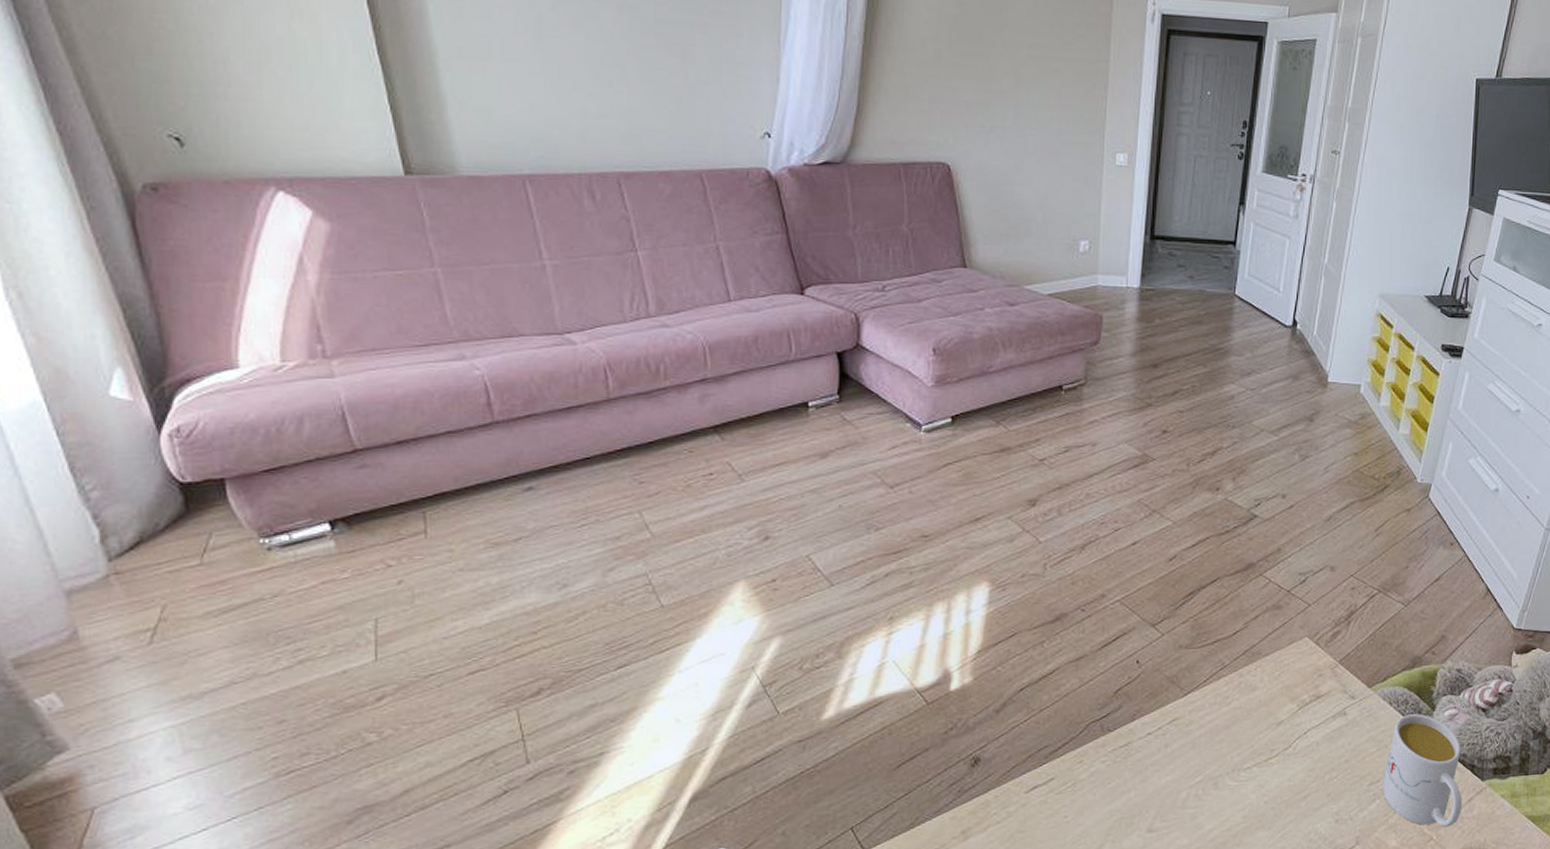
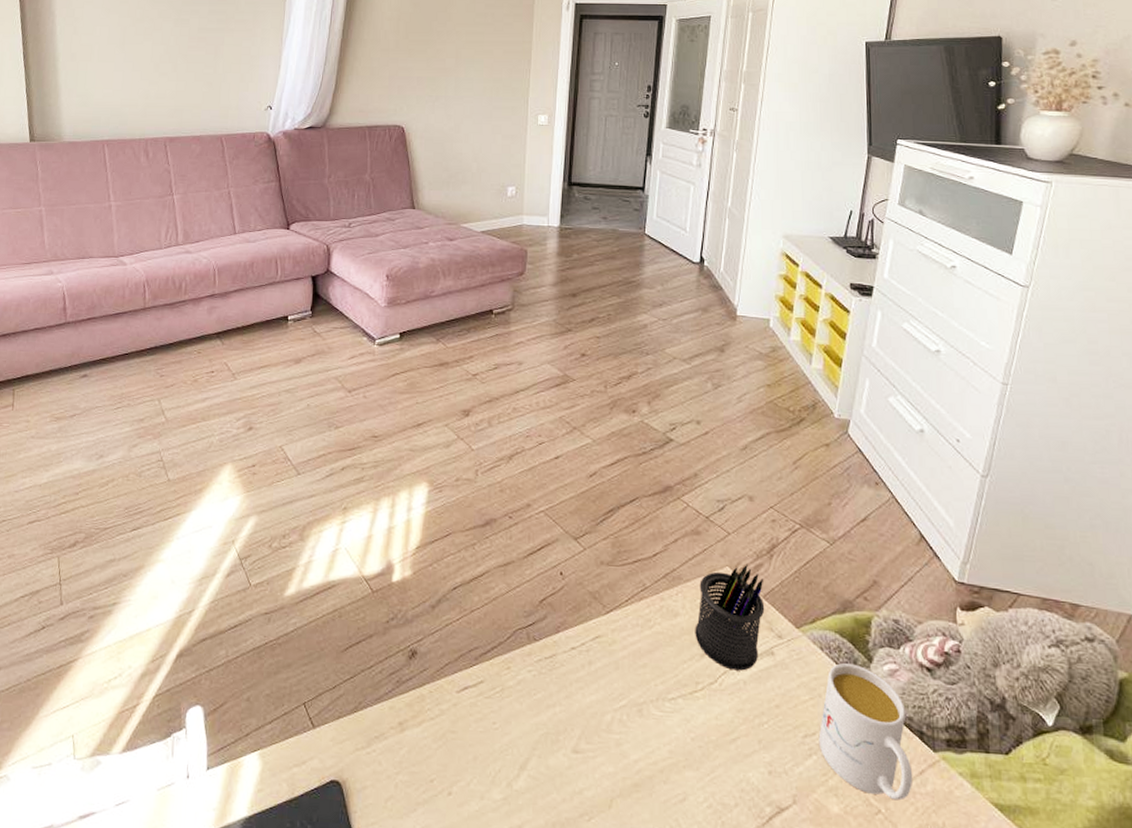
pen holder: none [1272,632,1341,734] -> present [695,563,765,671]

